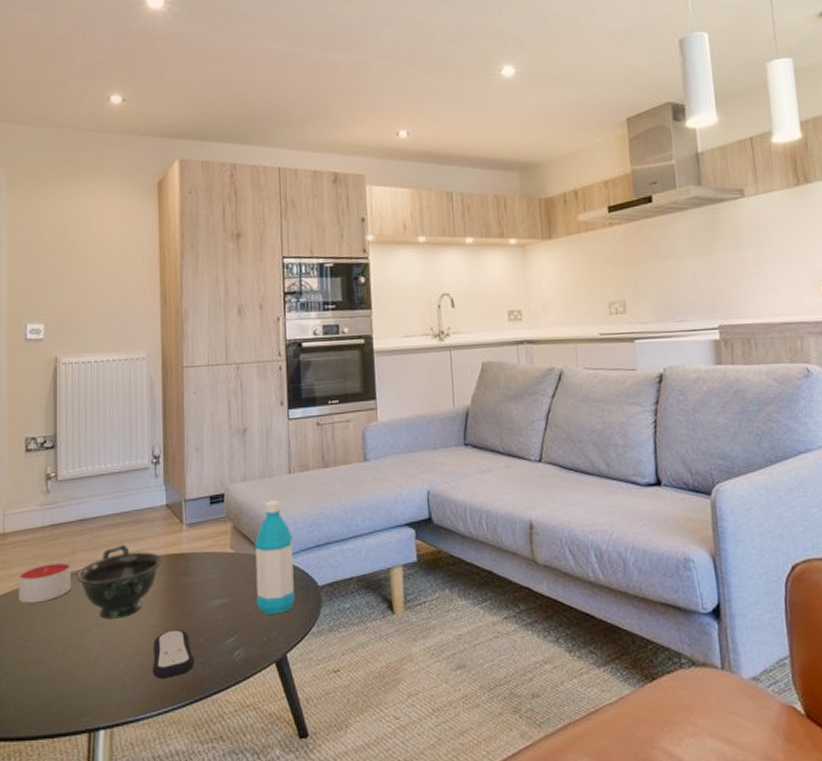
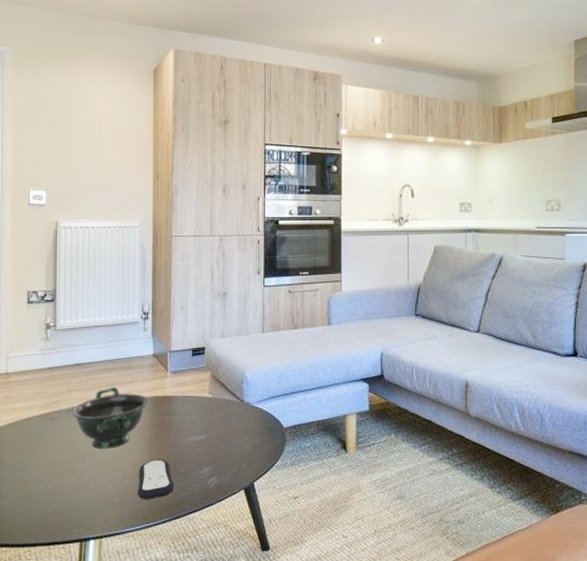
candle: present [18,561,71,603] -> none [20,398,67,433]
water bottle: present [255,500,295,616] -> none [229,355,264,451]

